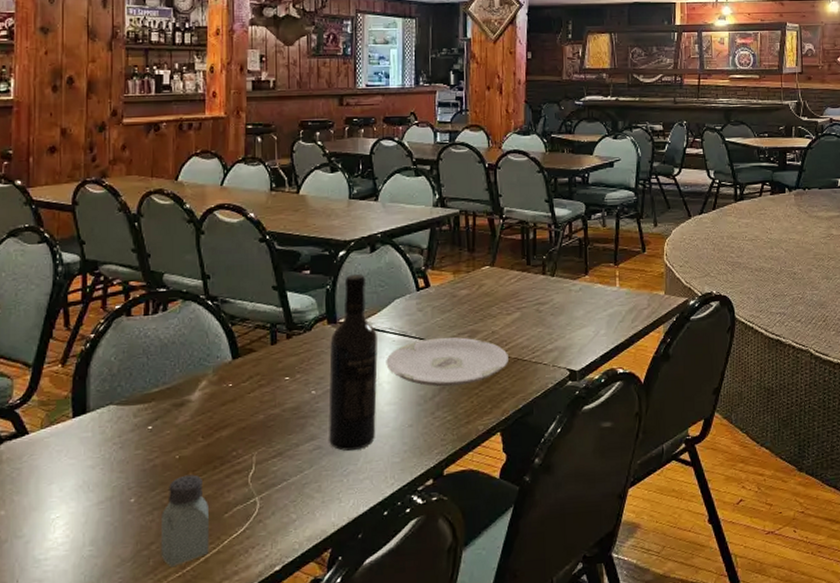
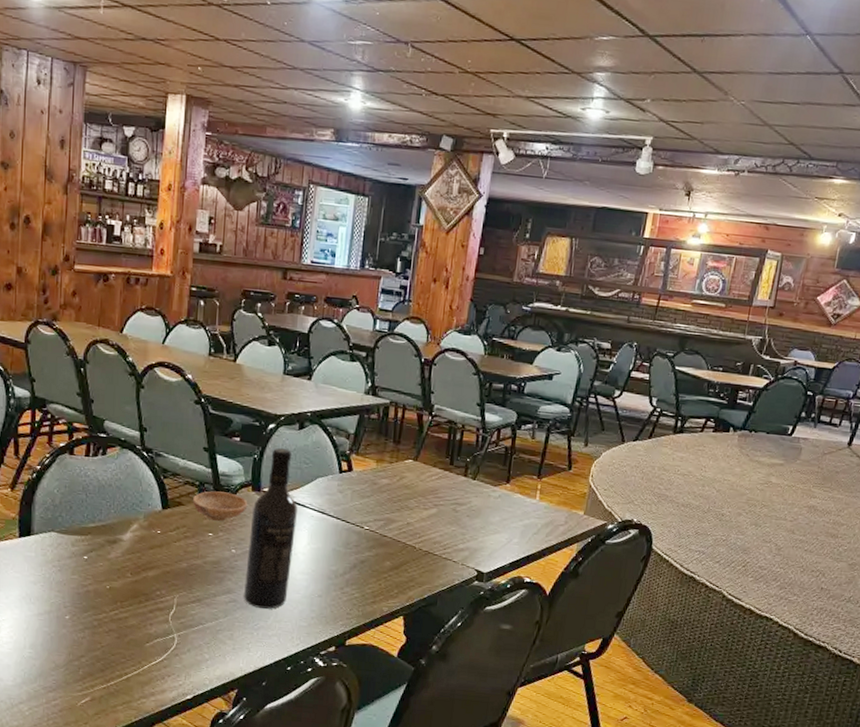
saltshaker: present [160,474,210,566] -> none [89,604,133,679]
bowl: none [265,330,325,364] -> present [193,491,248,522]
plate: present [386,337,508,387] -> none [303,520,420,568]

